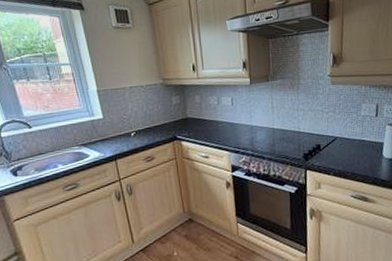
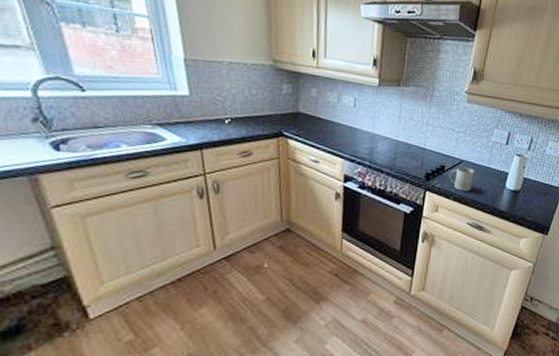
mug: none [325,143,350,166] -> present [448,166,475,191]

